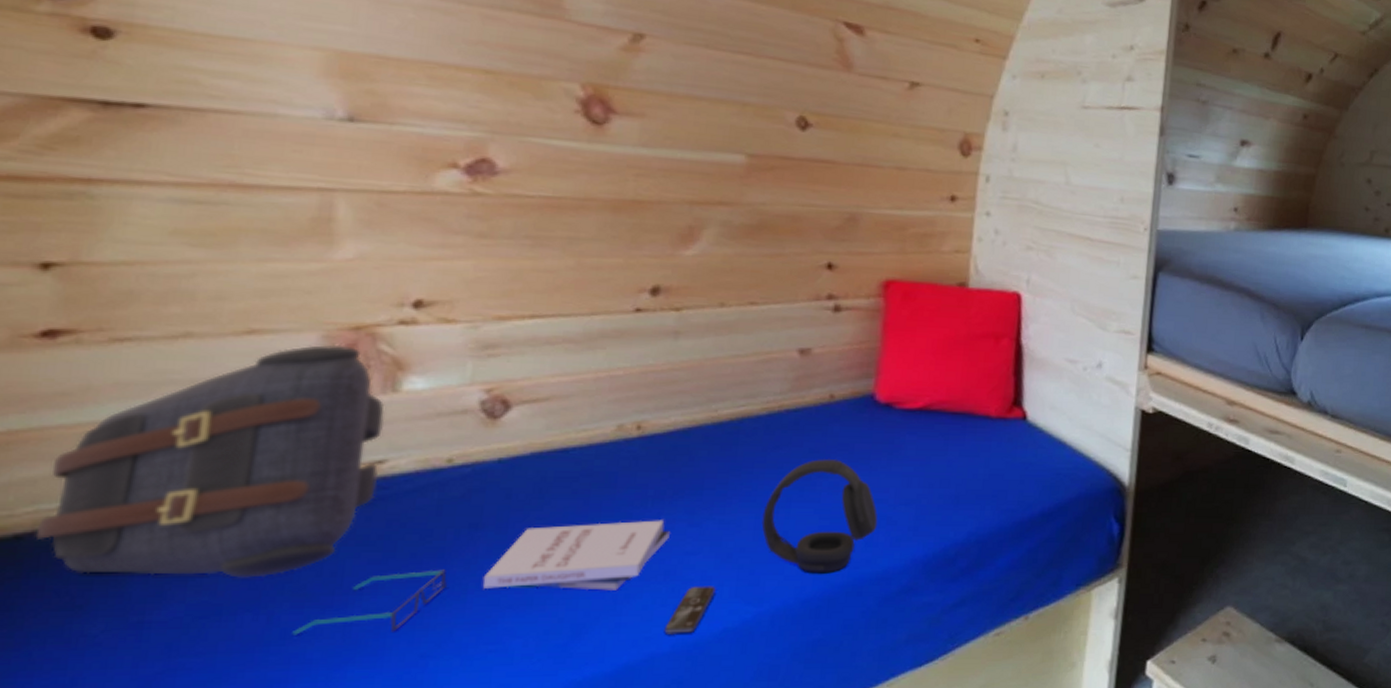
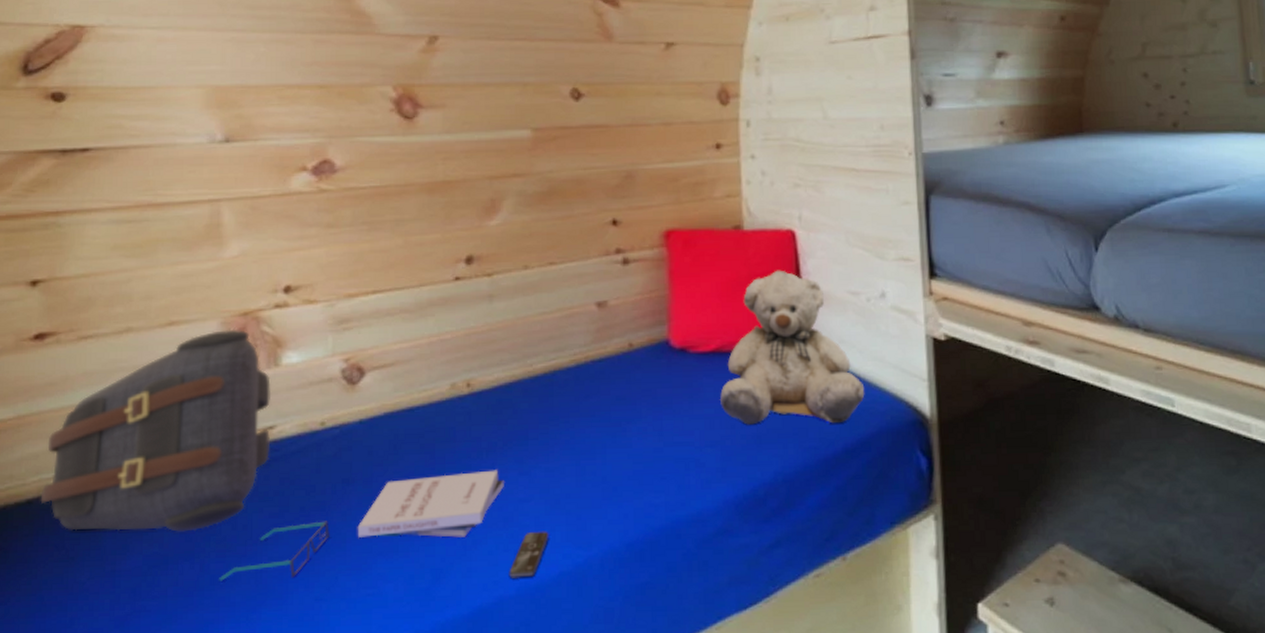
headphones: present [761,458,878,574] -> none [582,404,687,517]
teddy bear: none [920,331,1069,487] -> present [719,270,865,425]

